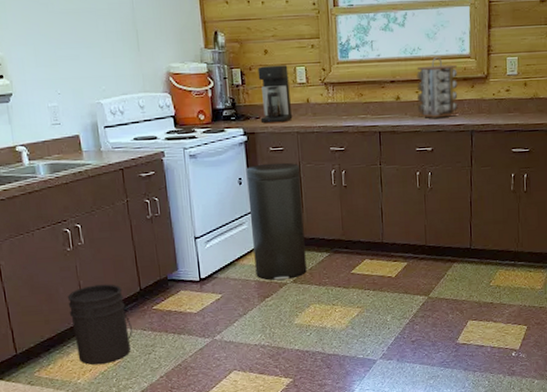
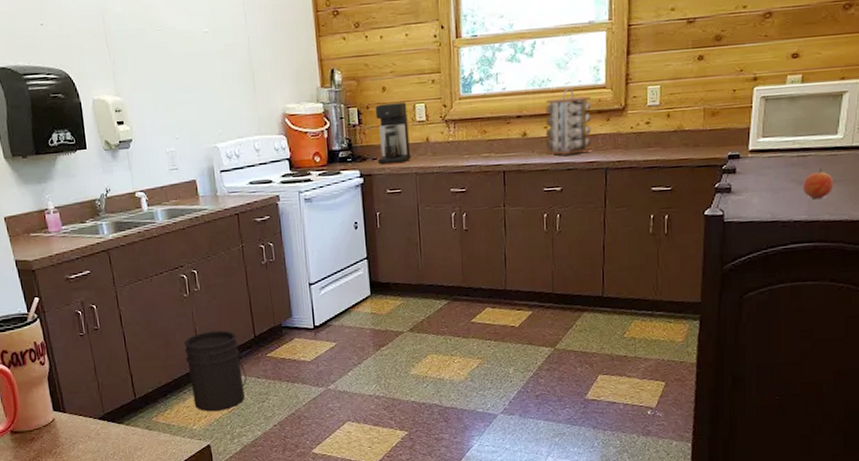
pedal bin: present [246,162,307,280] -> none [362,205,424,329]

